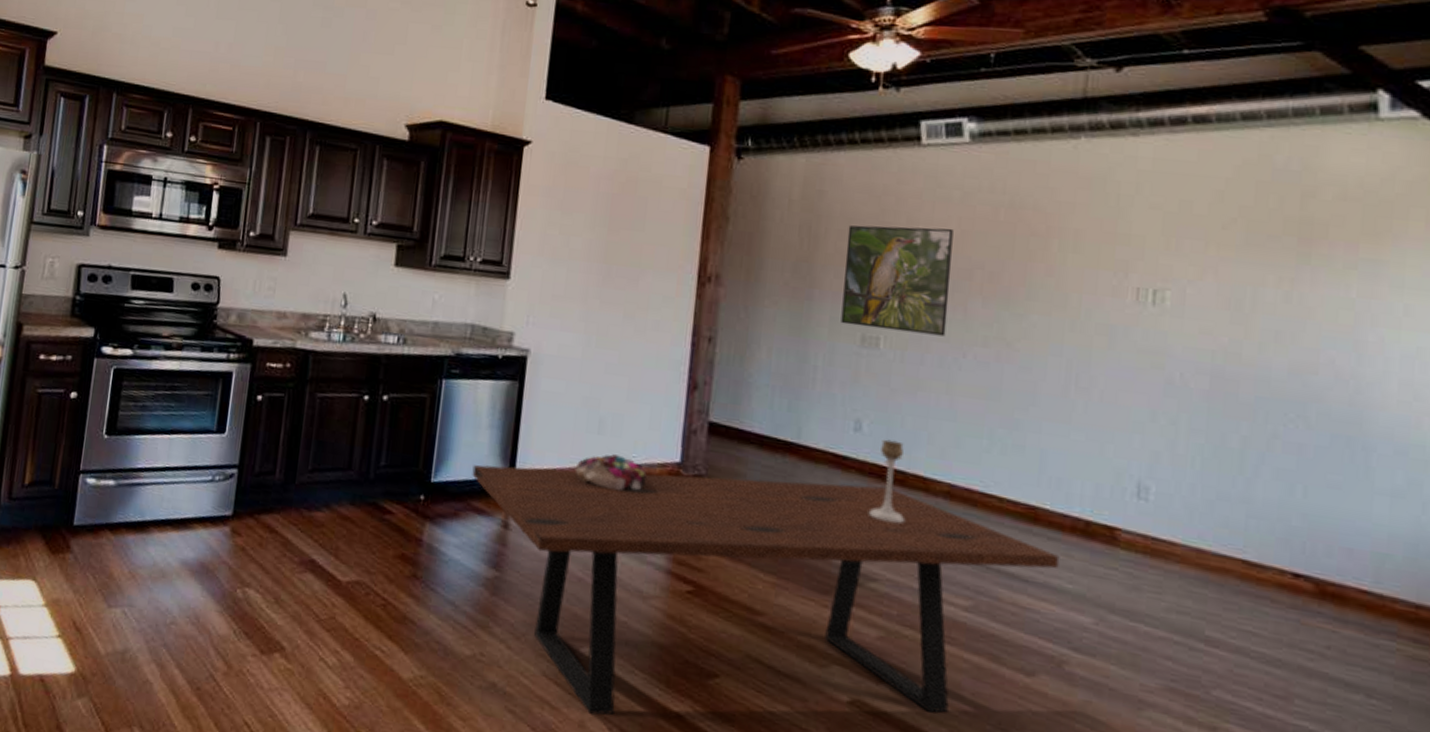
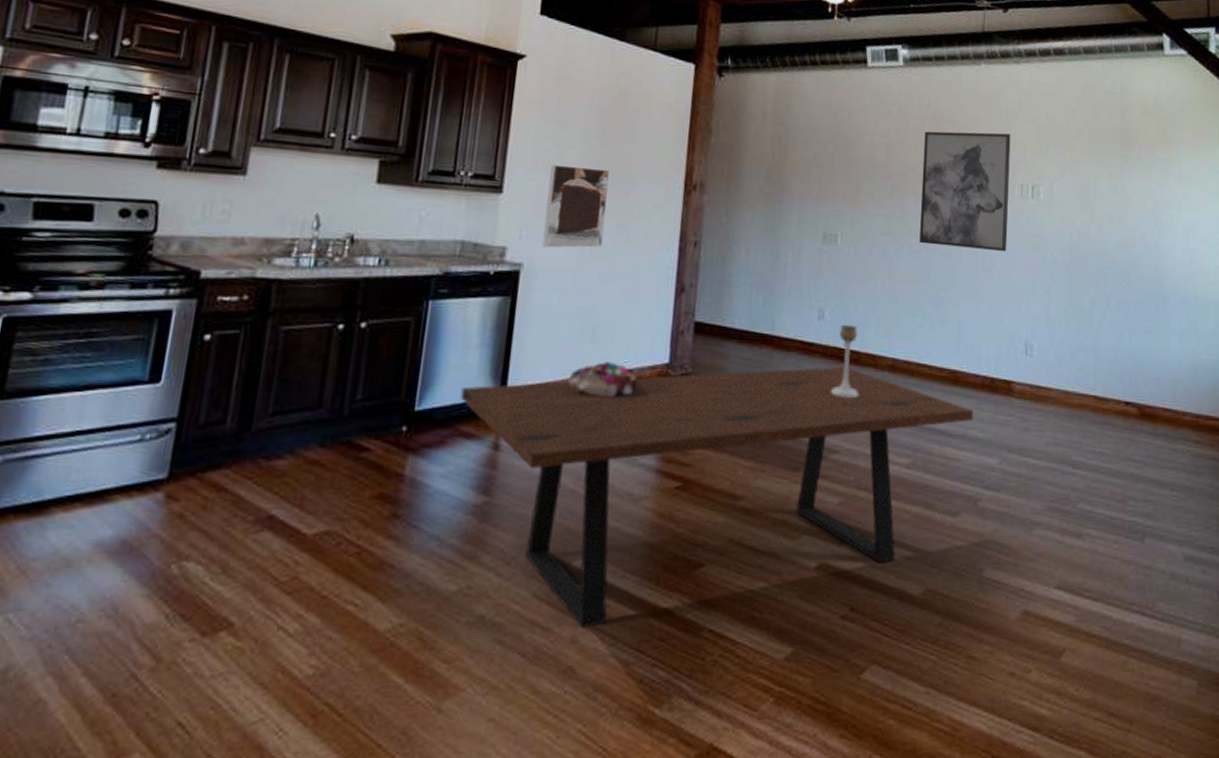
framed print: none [549,251,617,338] -> present [542,164,610,248]
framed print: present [840,225,954,337] -> none [806,136,893,231]
wall art: none [988,220,1123,370] -> present [919,131,1011,252]

